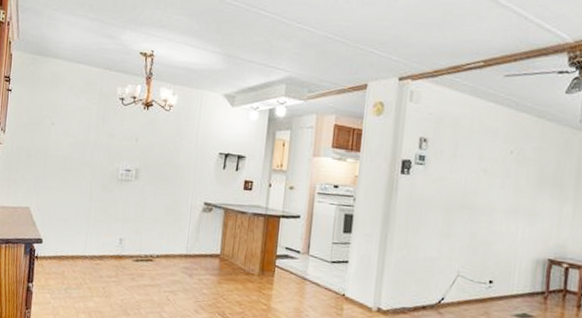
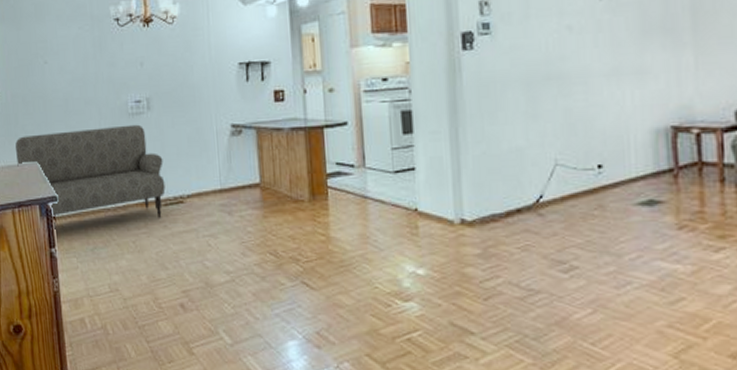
sofa: none [11,183,141,271] -> present [15,124,166,218]

